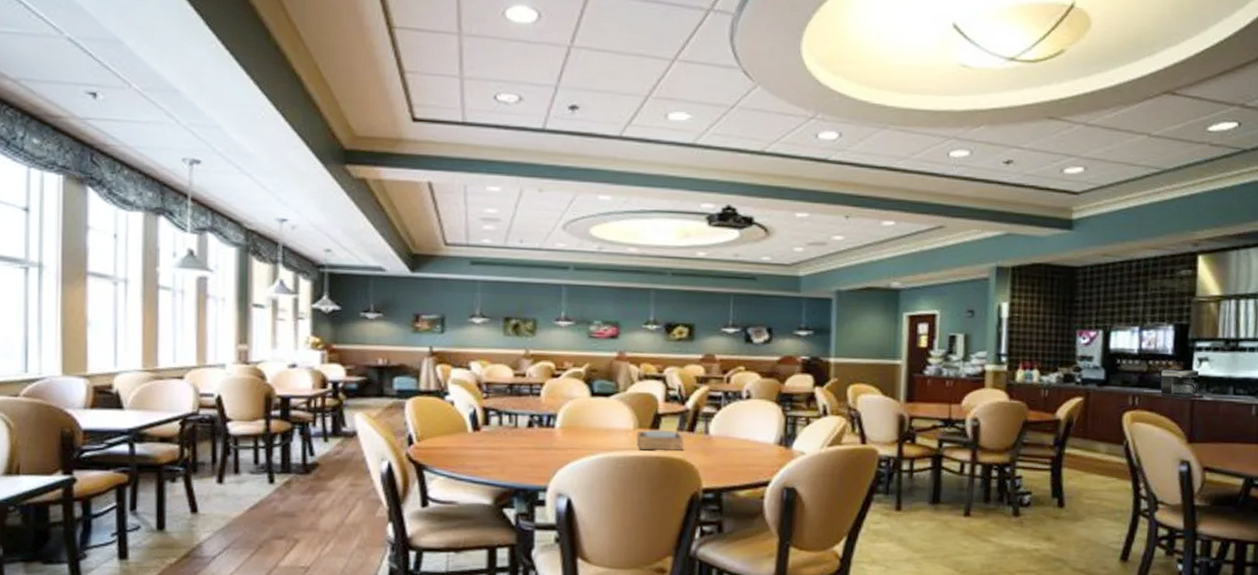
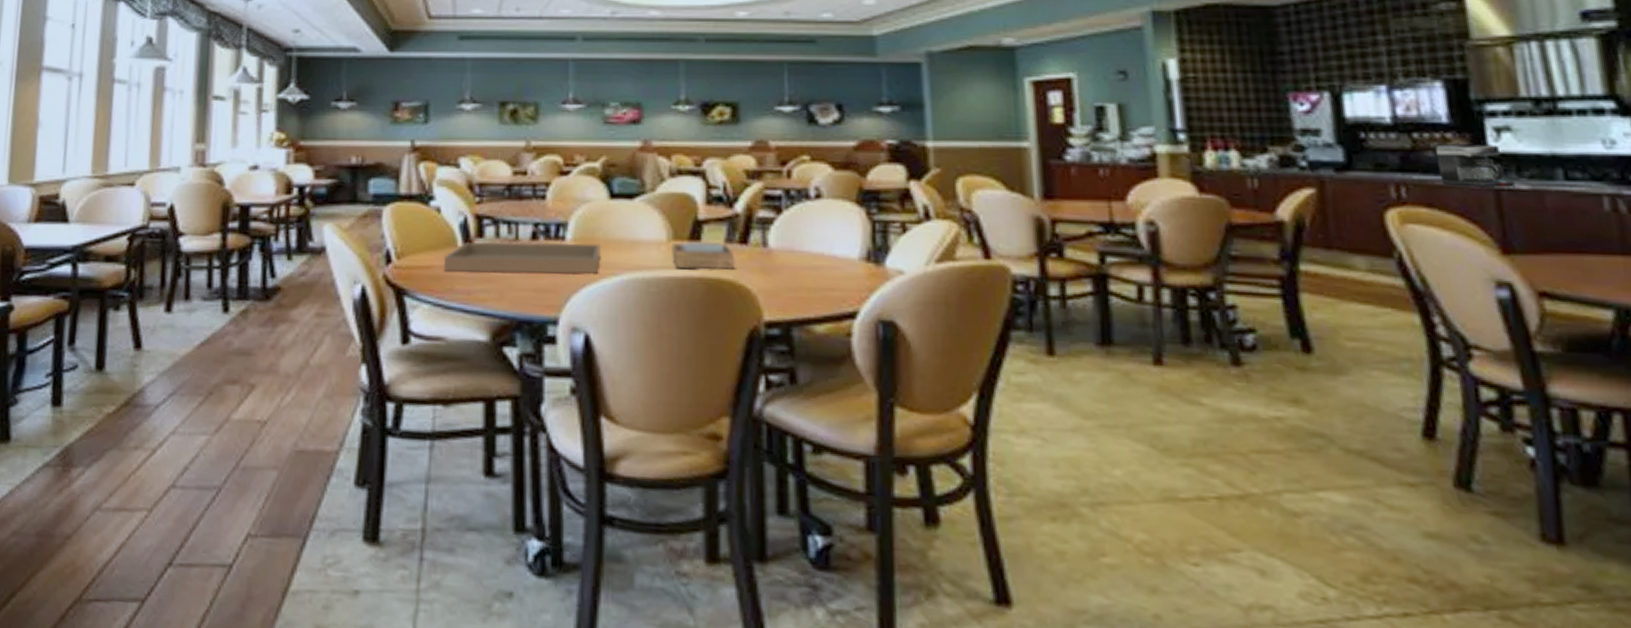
tray: none [457,428,582,455] -> present [444,241,601,275]

